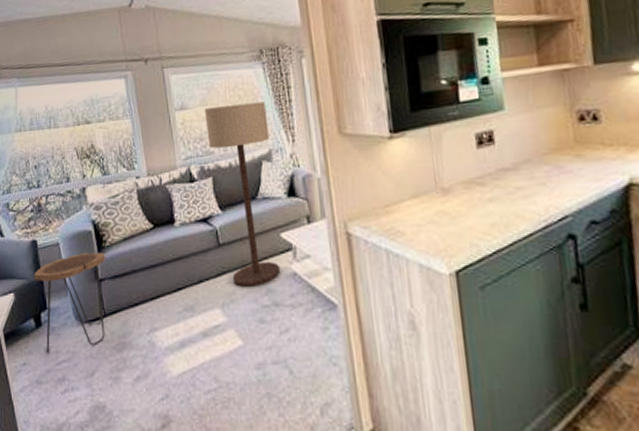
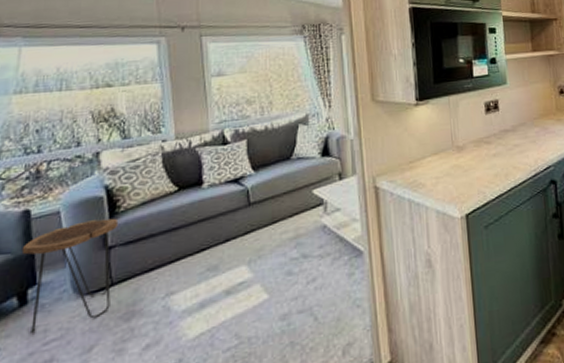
floor lamp: present [204,101,281,287] -> none [243,71,311,243]

